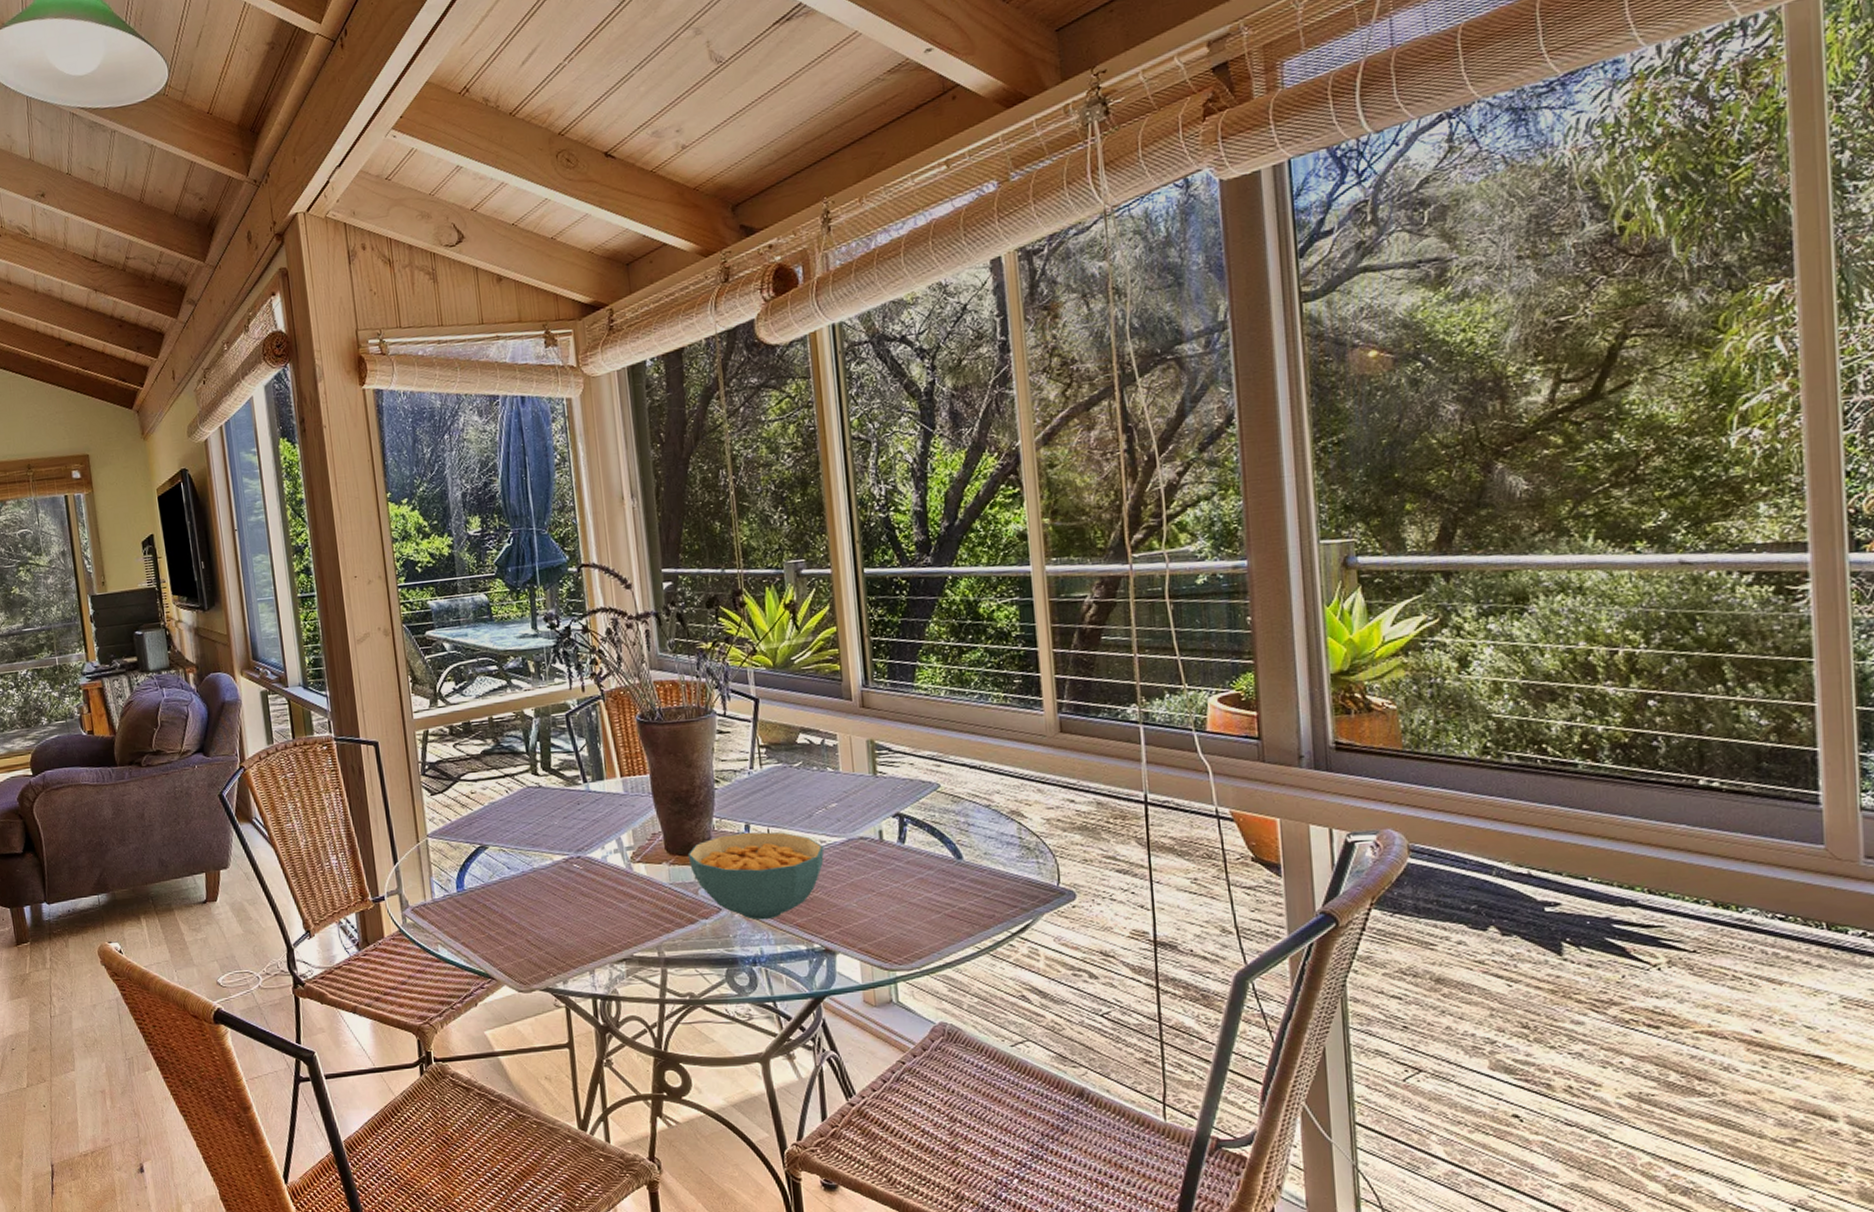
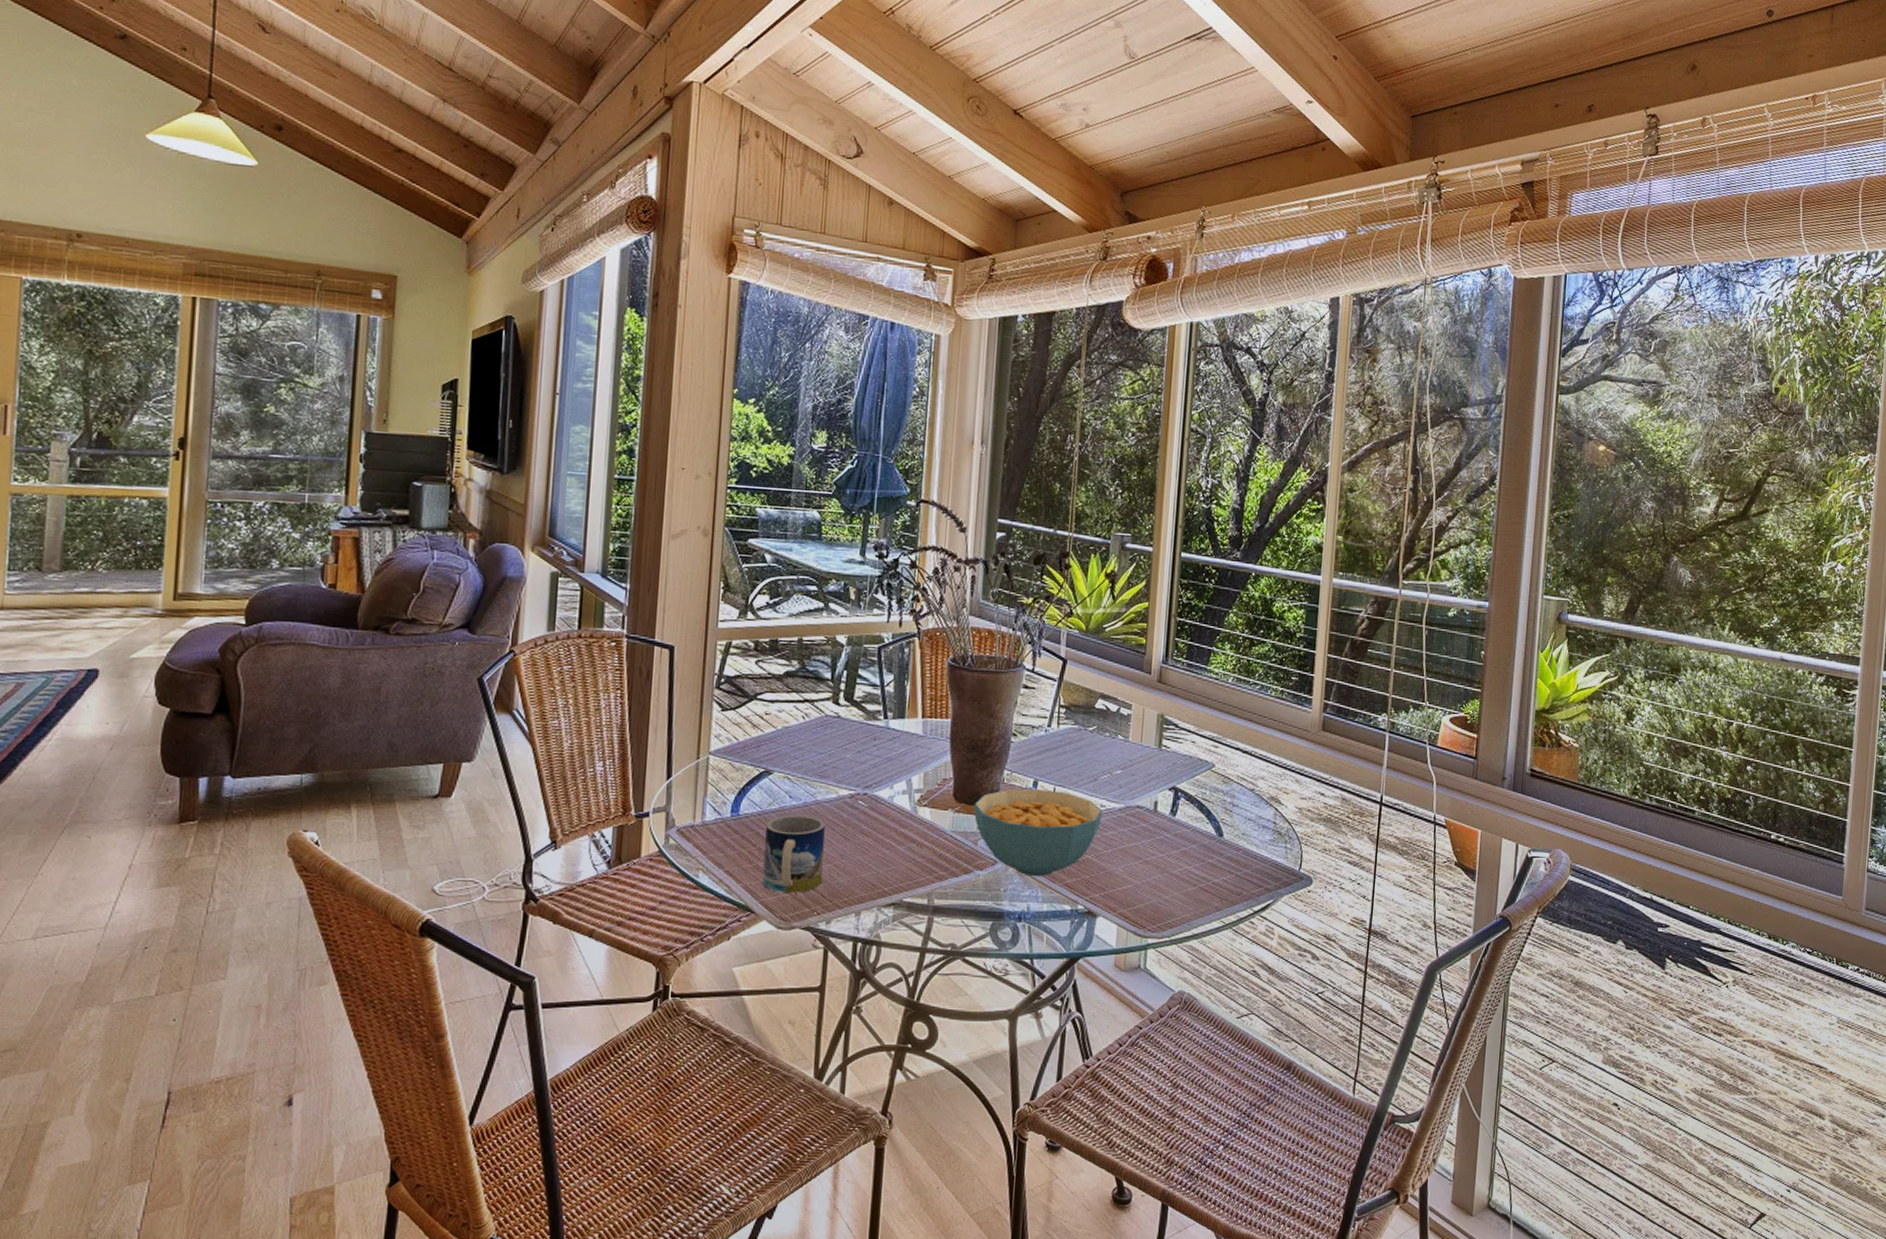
mug: none [491,883,553,958] -> present [762,815,825,893]

